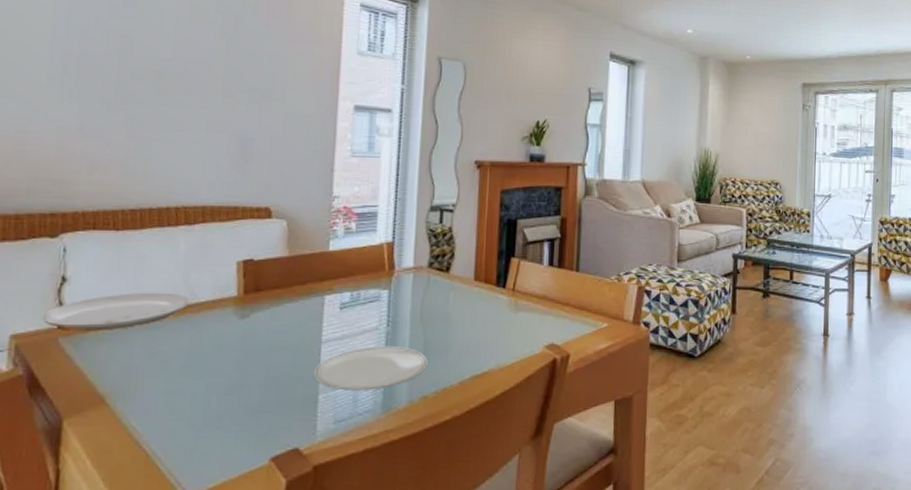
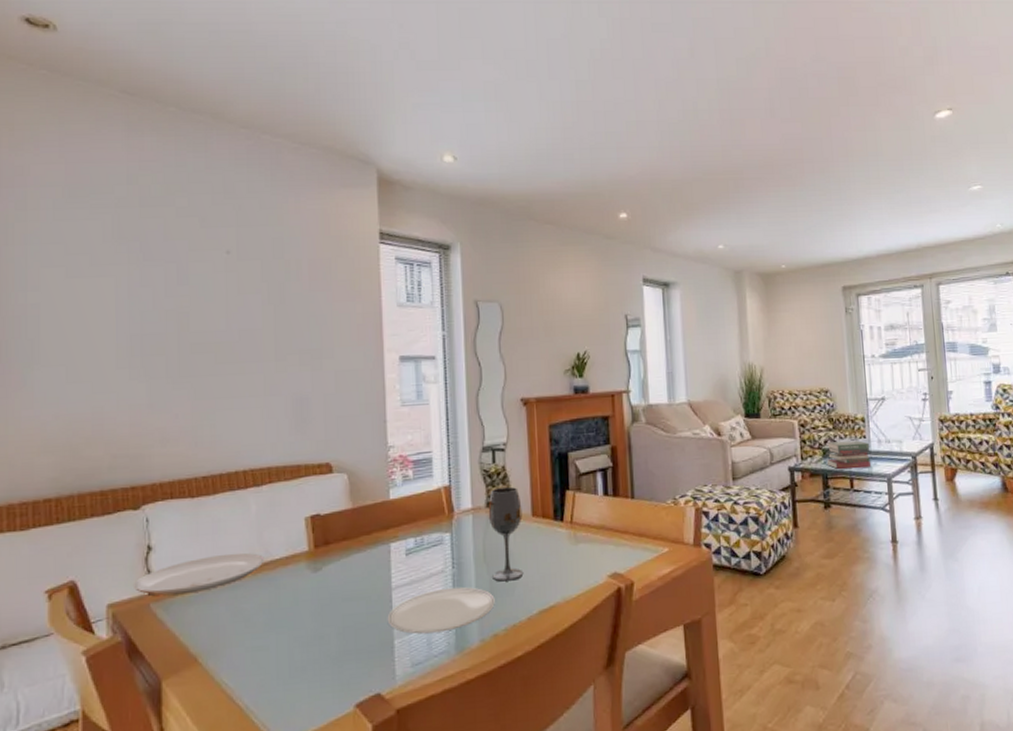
wine glass: none [427,249,465,344] -> present [488,487,524,582]
books: none [770,233,813,262] -> present [827,440,872,469]

